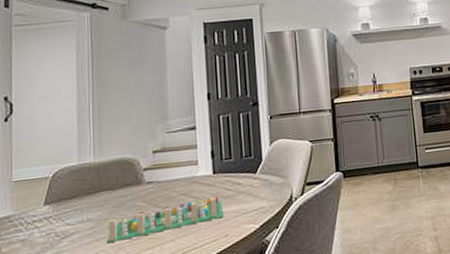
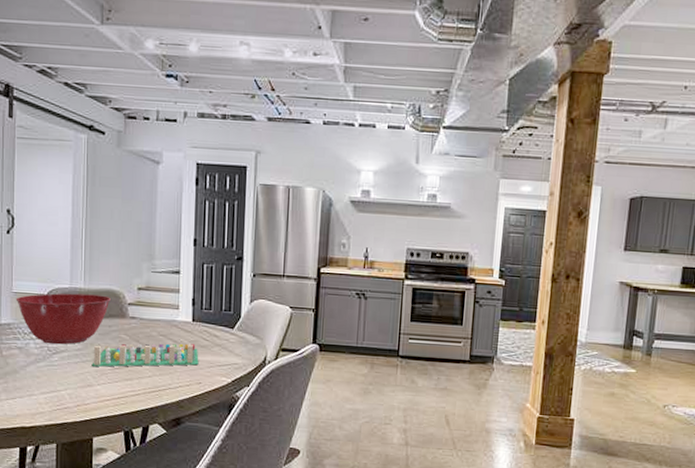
mixing bowl: none [16,165,124,230] -> present [15,293,111,345]

